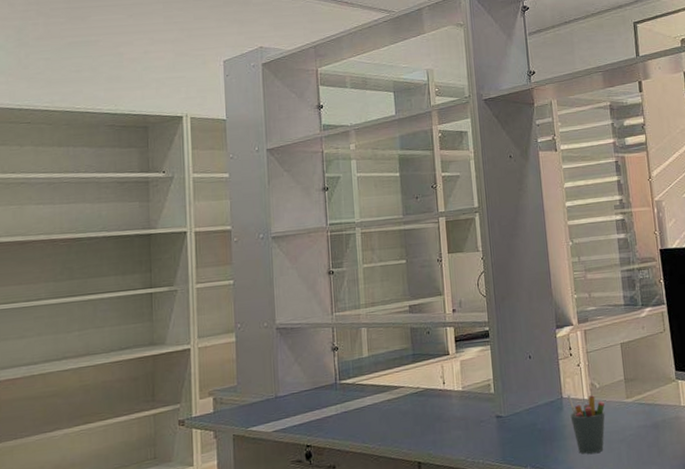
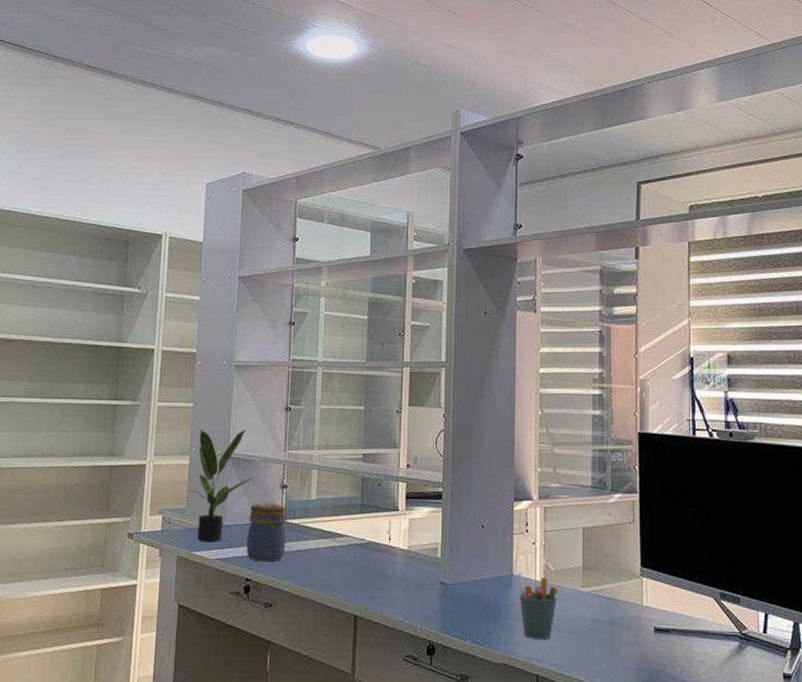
potted plant: none [236,299,306,416] -> present [187,429,256,542]
jar: none [302,366,343,427] -> present [246,503,286,562]

